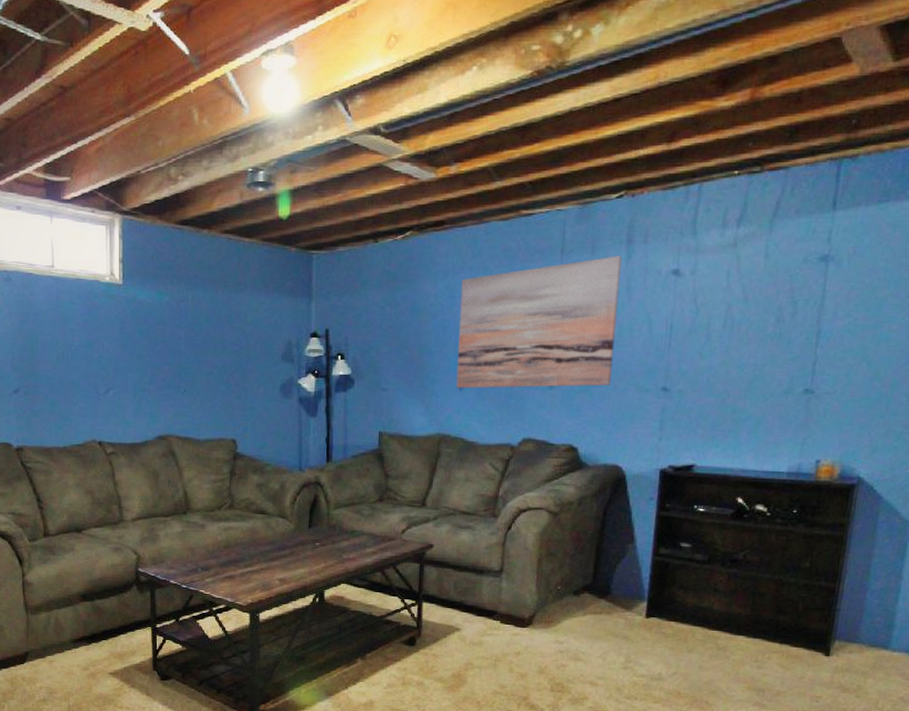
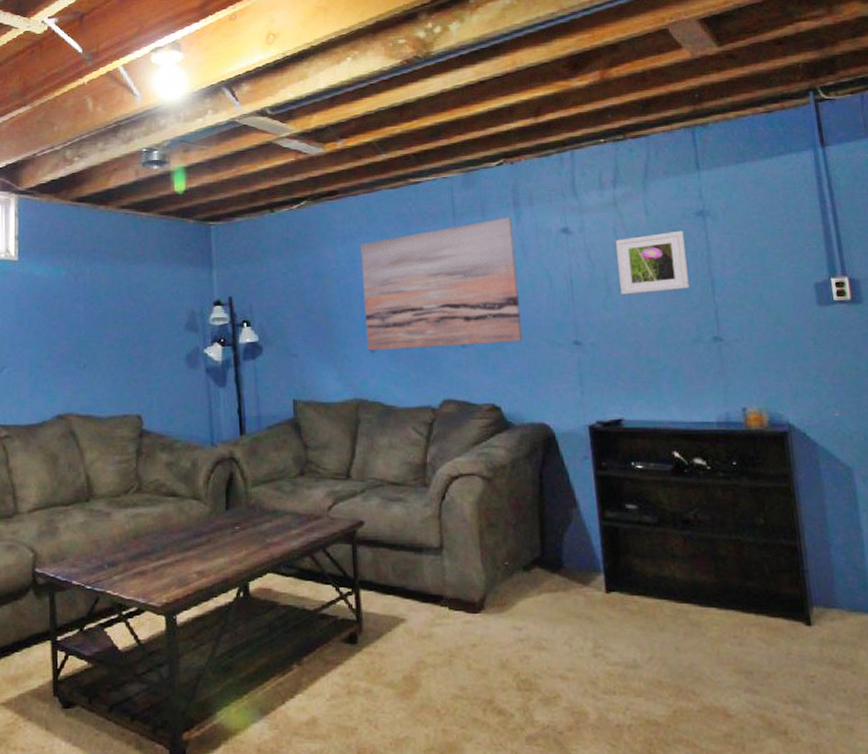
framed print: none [720,276,801,342] -> present [616,230,689,295]

